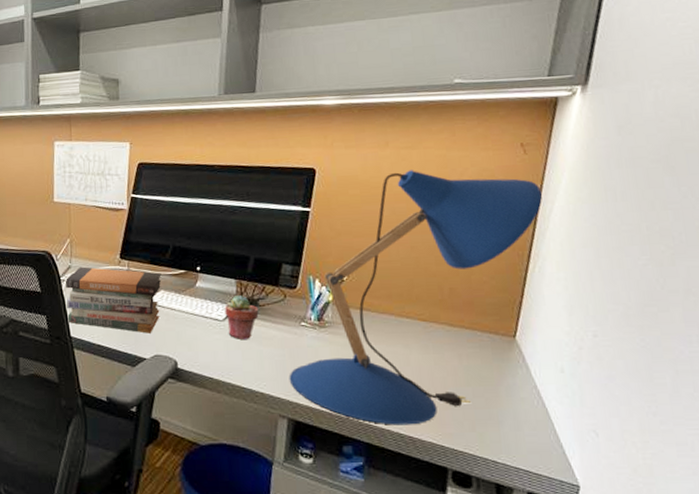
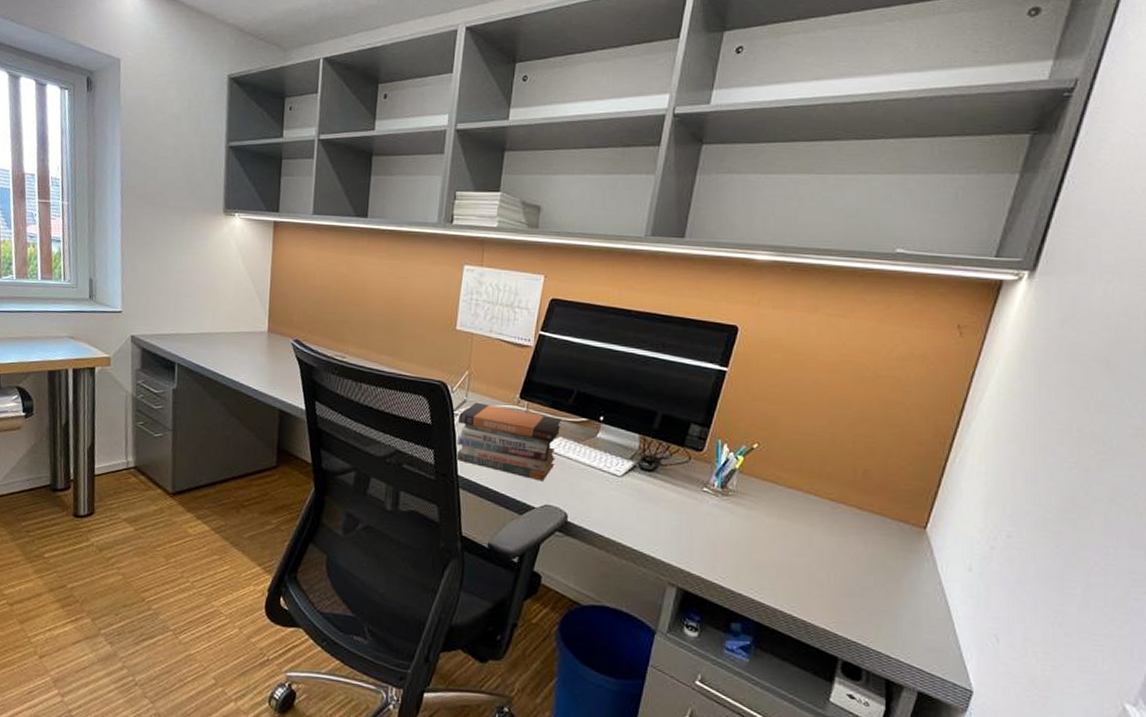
potted succulent: present [224,295,259,340] -> none [624,452,660,500]
desk lamp: present [289,170,543,425] -> none [683,340,972,609]

